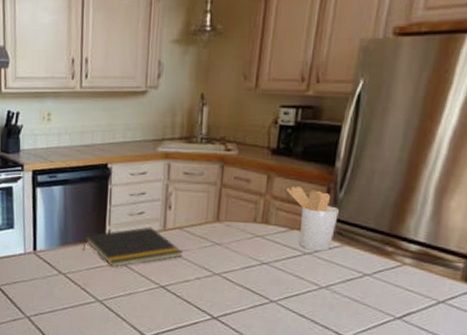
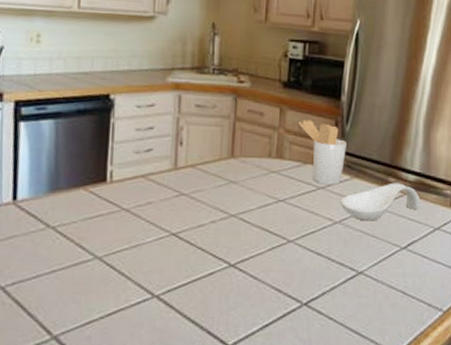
notepad: present [83,226,183,267] -> none [78,165,196,214]
spoon rest: none [328,252,424,289] -> present [341,182,422,221]

